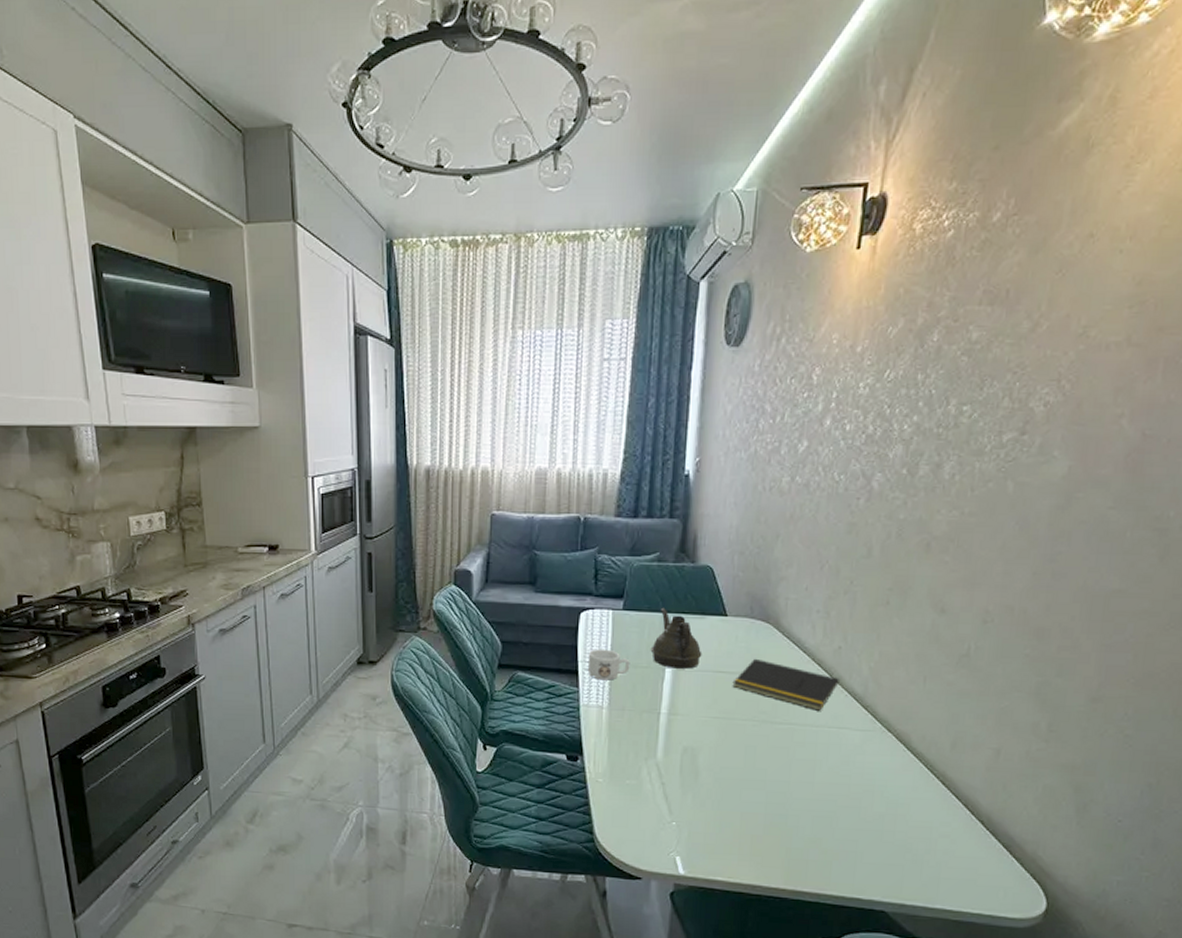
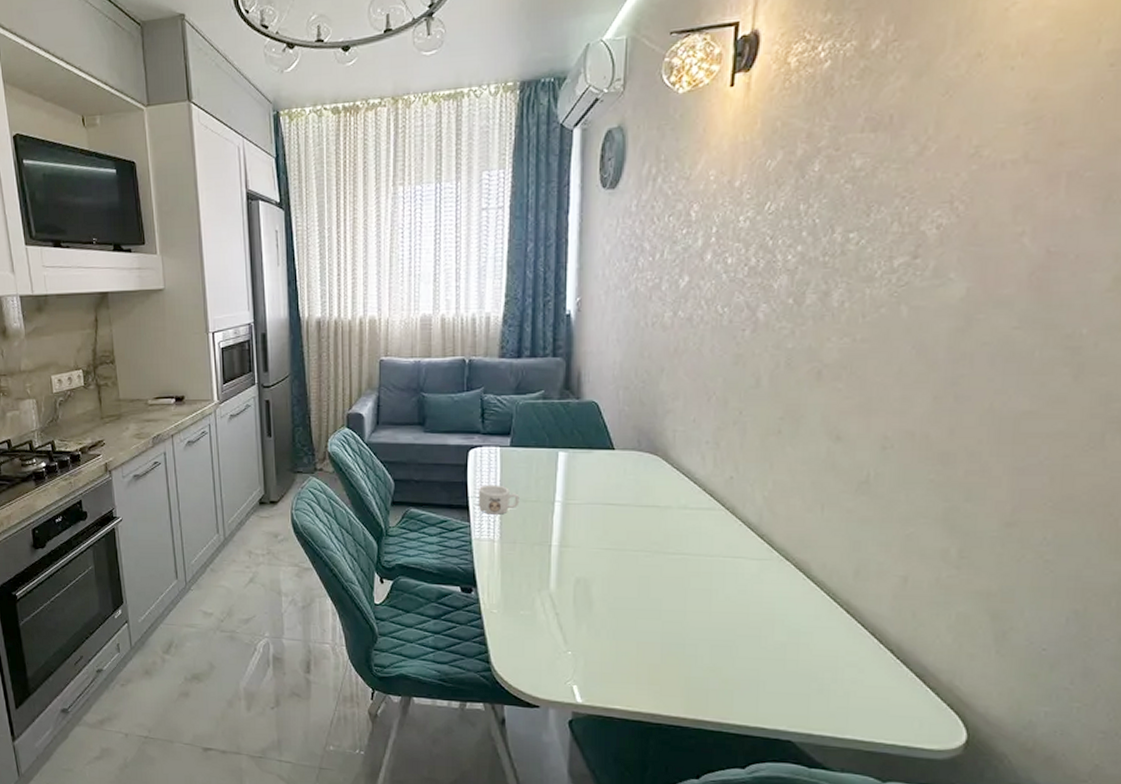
teapot: present [650,607,702,669] -> none [539,443,591,502]
notepad: present [732,658,839,711] -> none [622,490,732,541]

